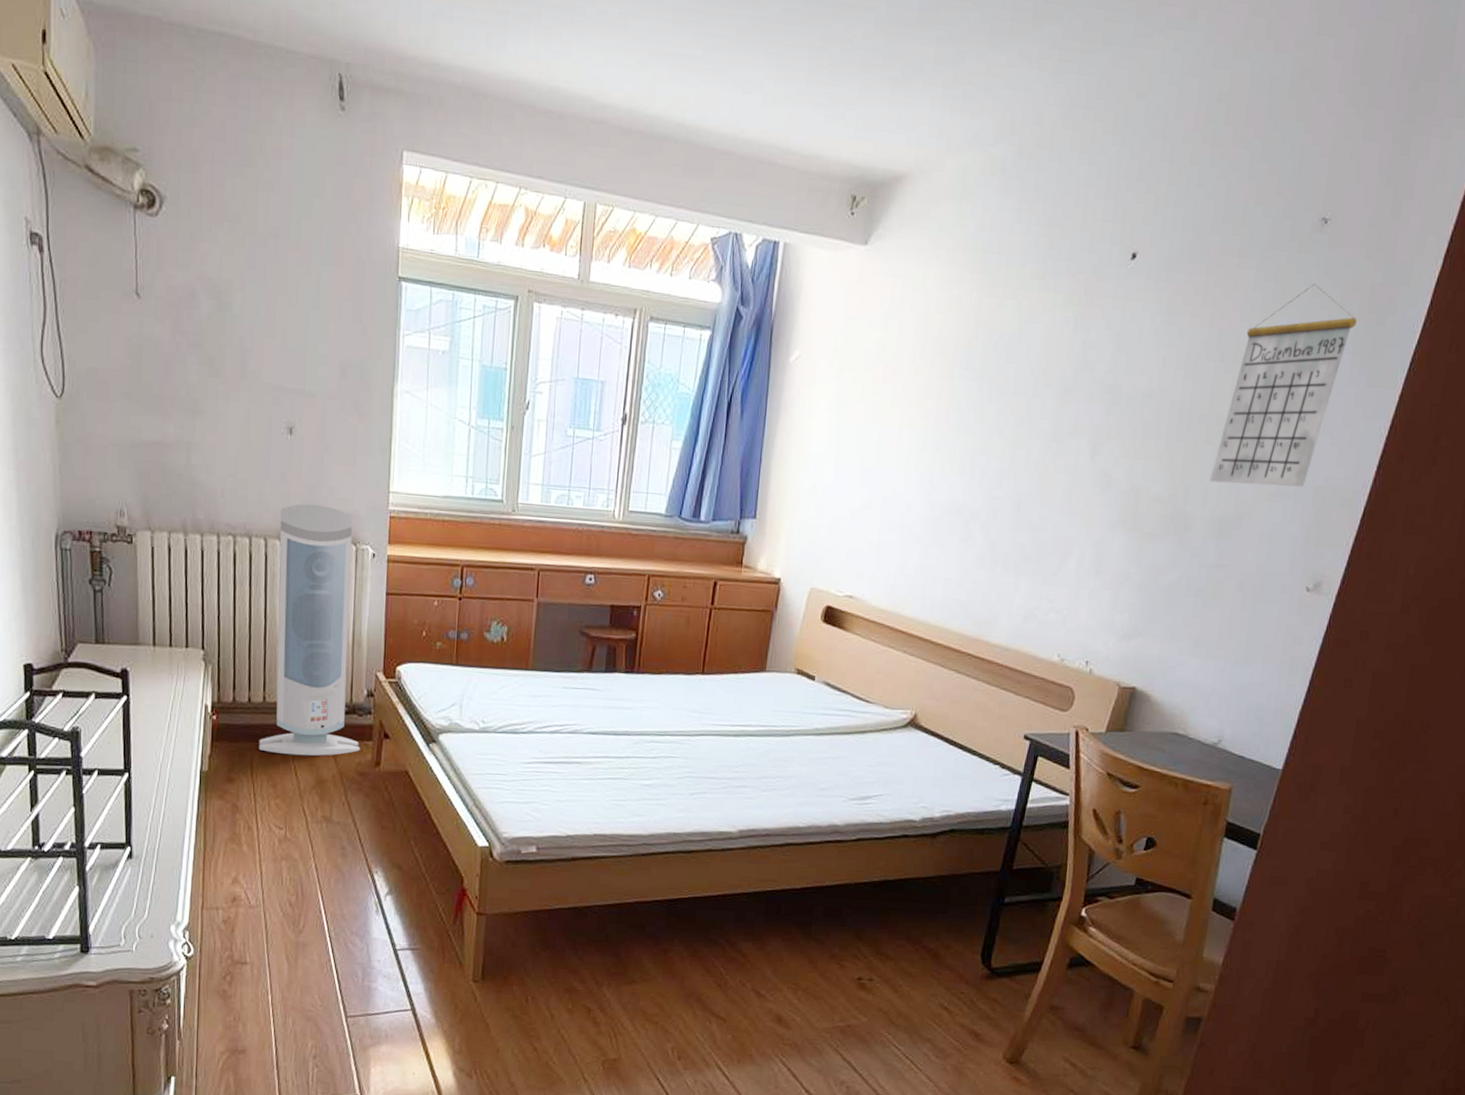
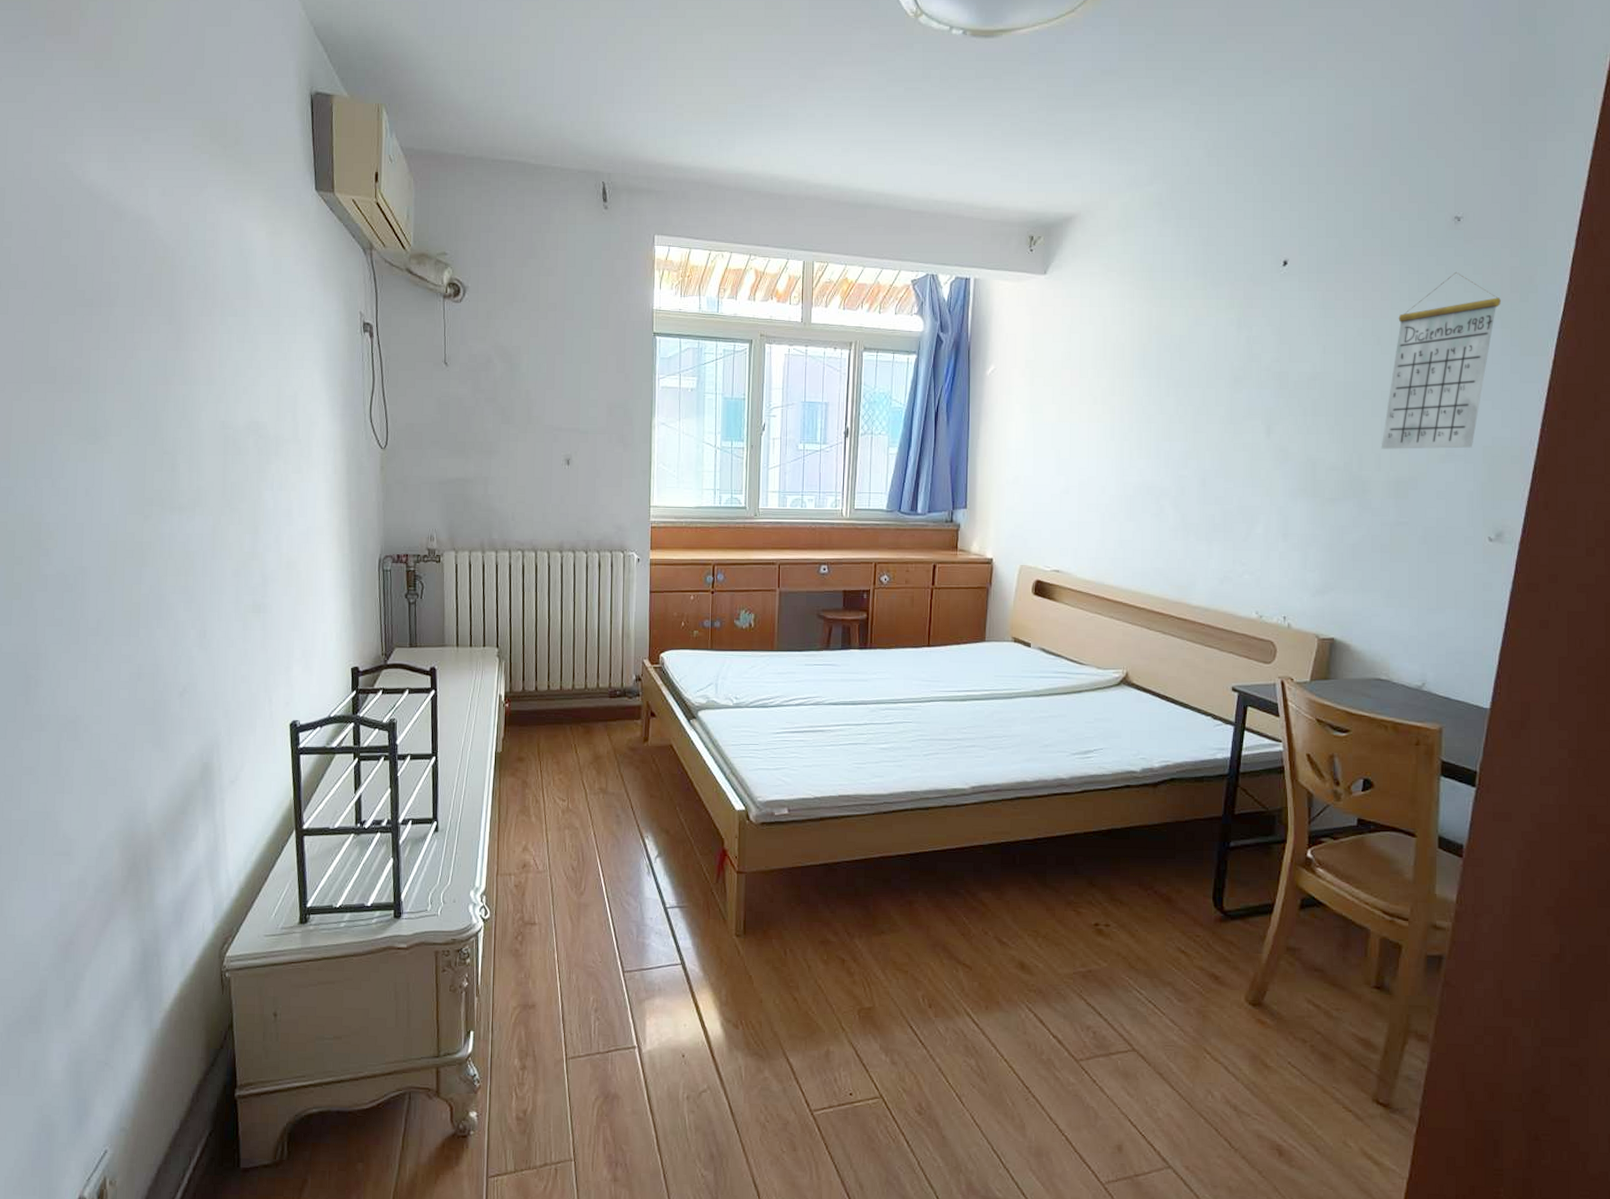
air purifier: present [258,504,360,756] -> none [544,521,631,736]

